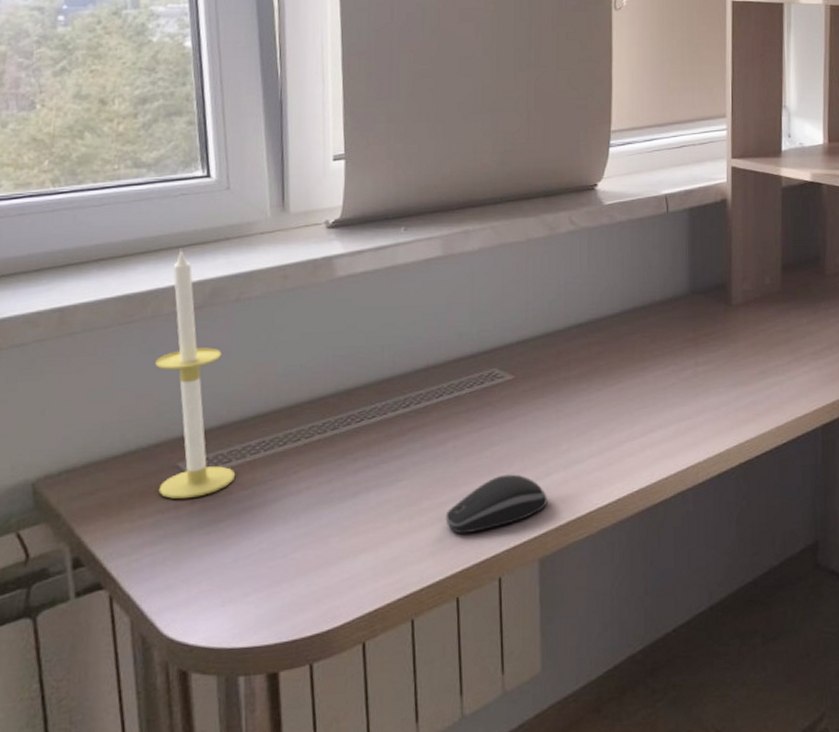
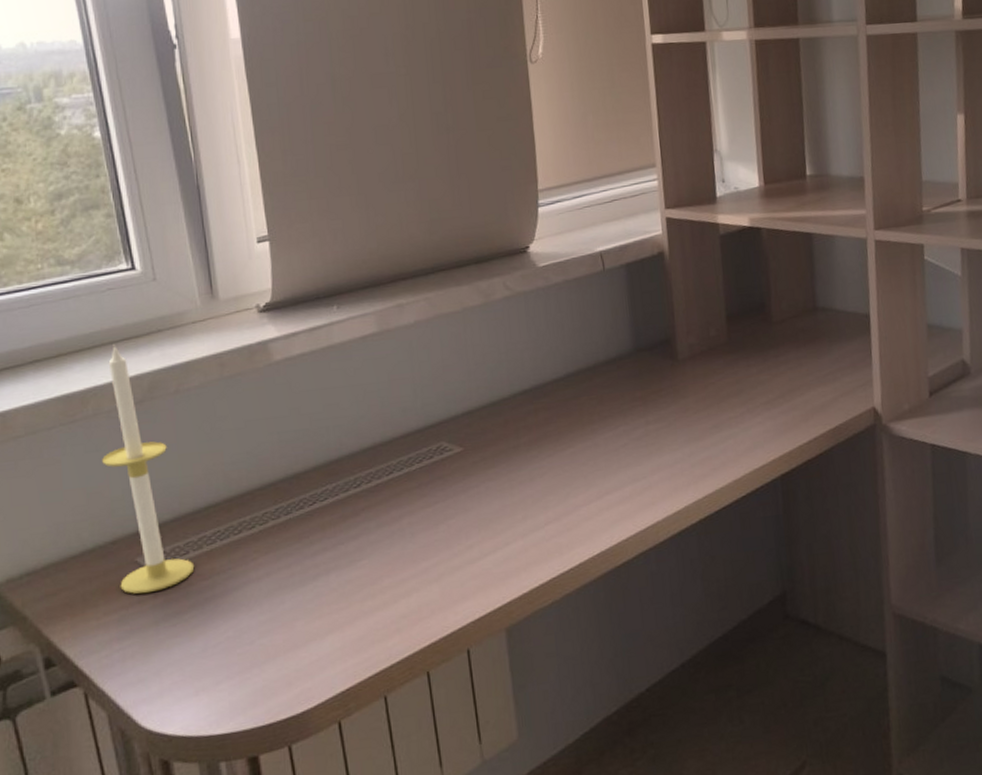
computer mouse: present [445,474,547,534] -> none [407,546,509,610]

